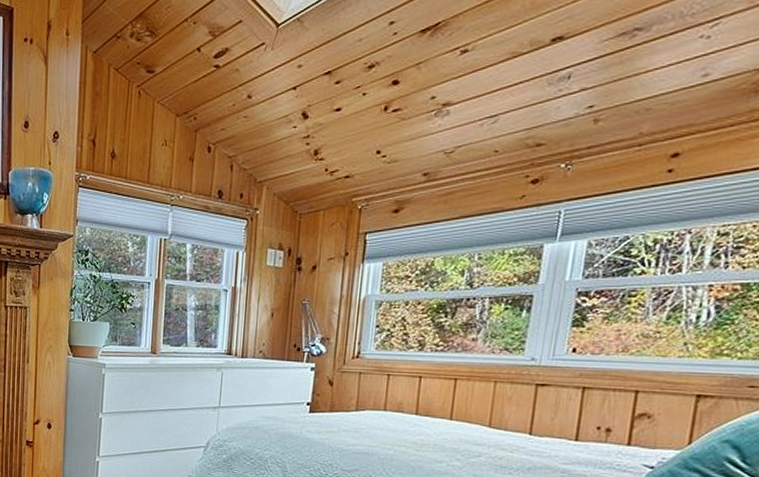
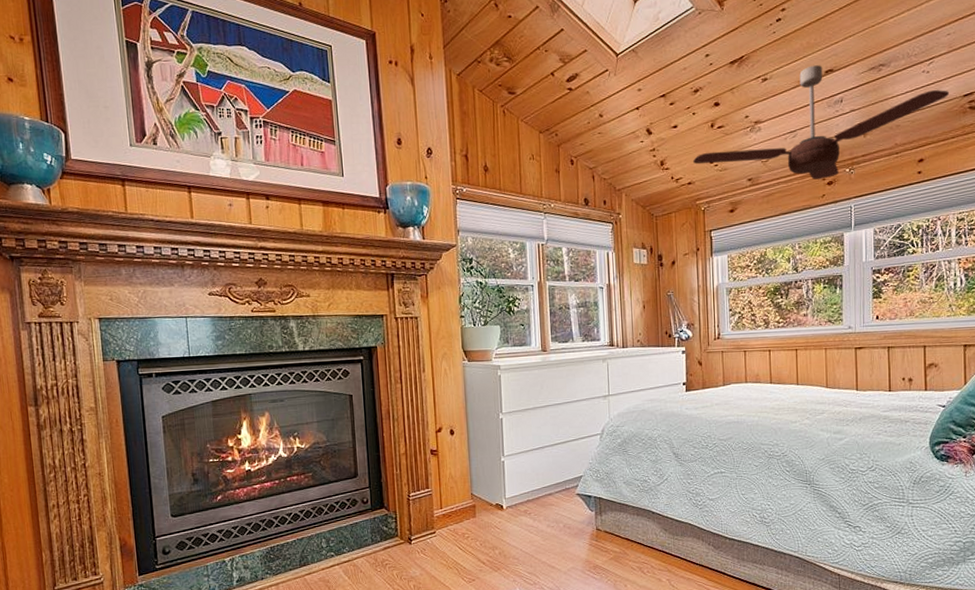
ceiling fan: none [354,31,739,176] -> present [692,65,950,180]

